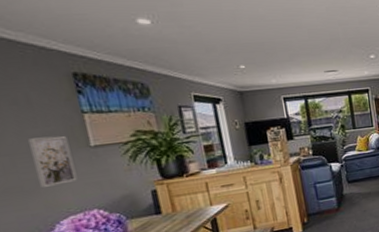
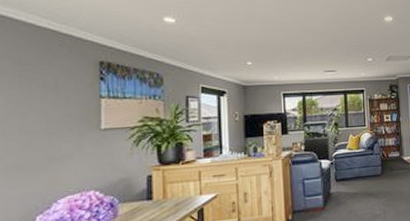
wall art: present [28,135,77,188] -> none [47,117,82,165]

